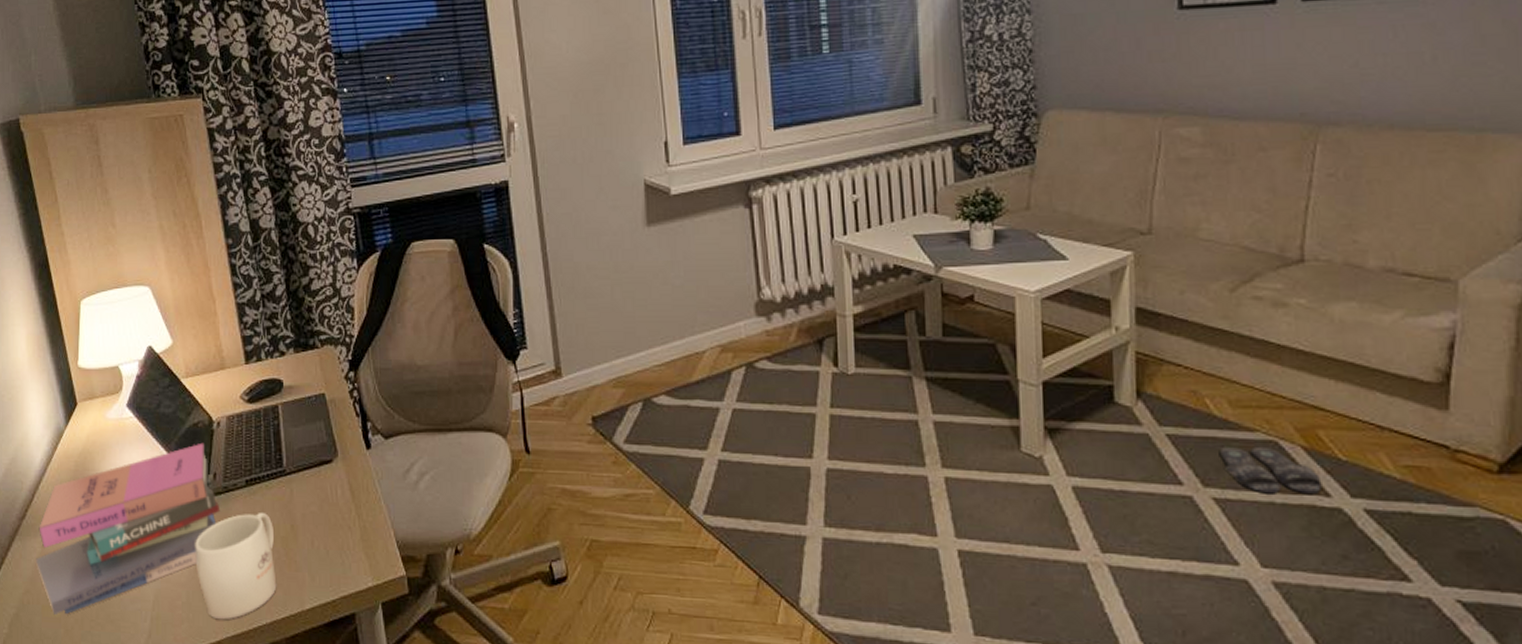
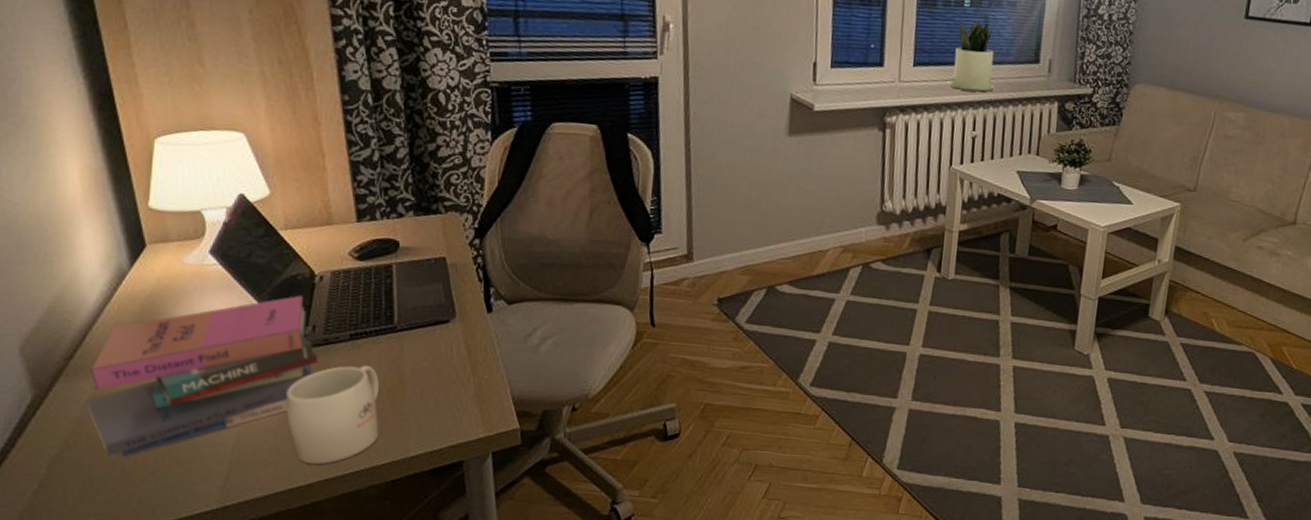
planter: none [818,66,872,149] -> present [949,19,995,92]
slippers: present [1219,446,1322,495] -> none [1214,355,1279,393]

